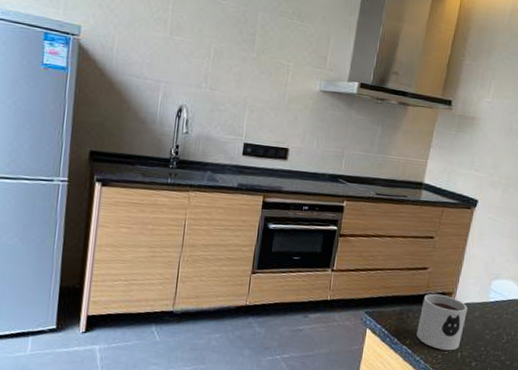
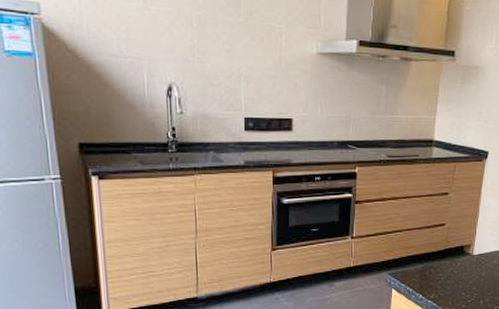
mug: present [416,293,468,351] -> none [440,247,486,300]

